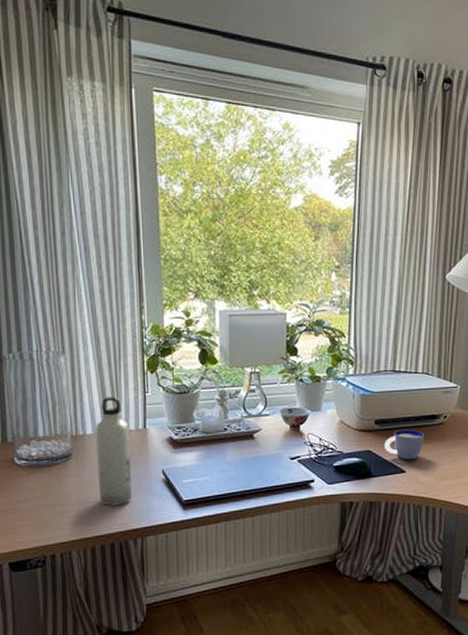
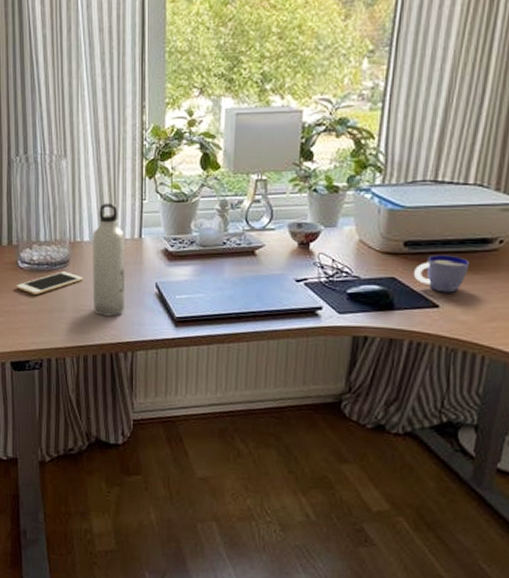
cell phone: none [12,465,88,492] -> present [16,271,83,296]

